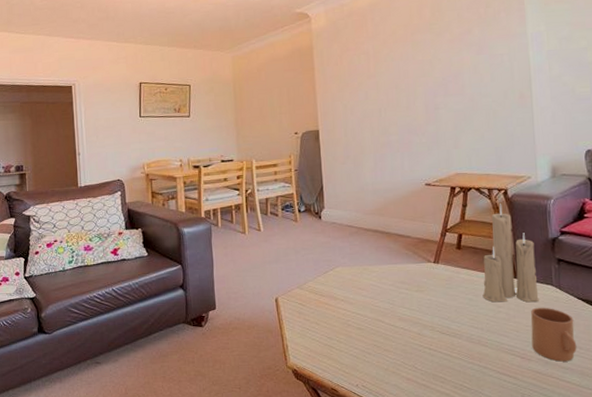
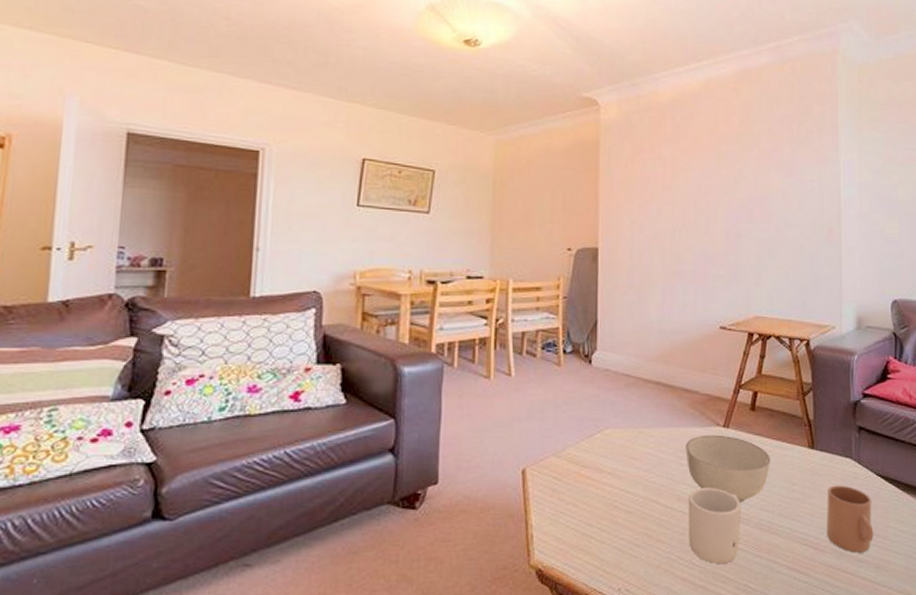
bowl: none [402,269,477,321] -> present [685,434,770,502]
mug: none [407,309,454,369] -> present [688,486,741,565]
candle: present [482,203,539,303] -> none [776,357,837,479]

